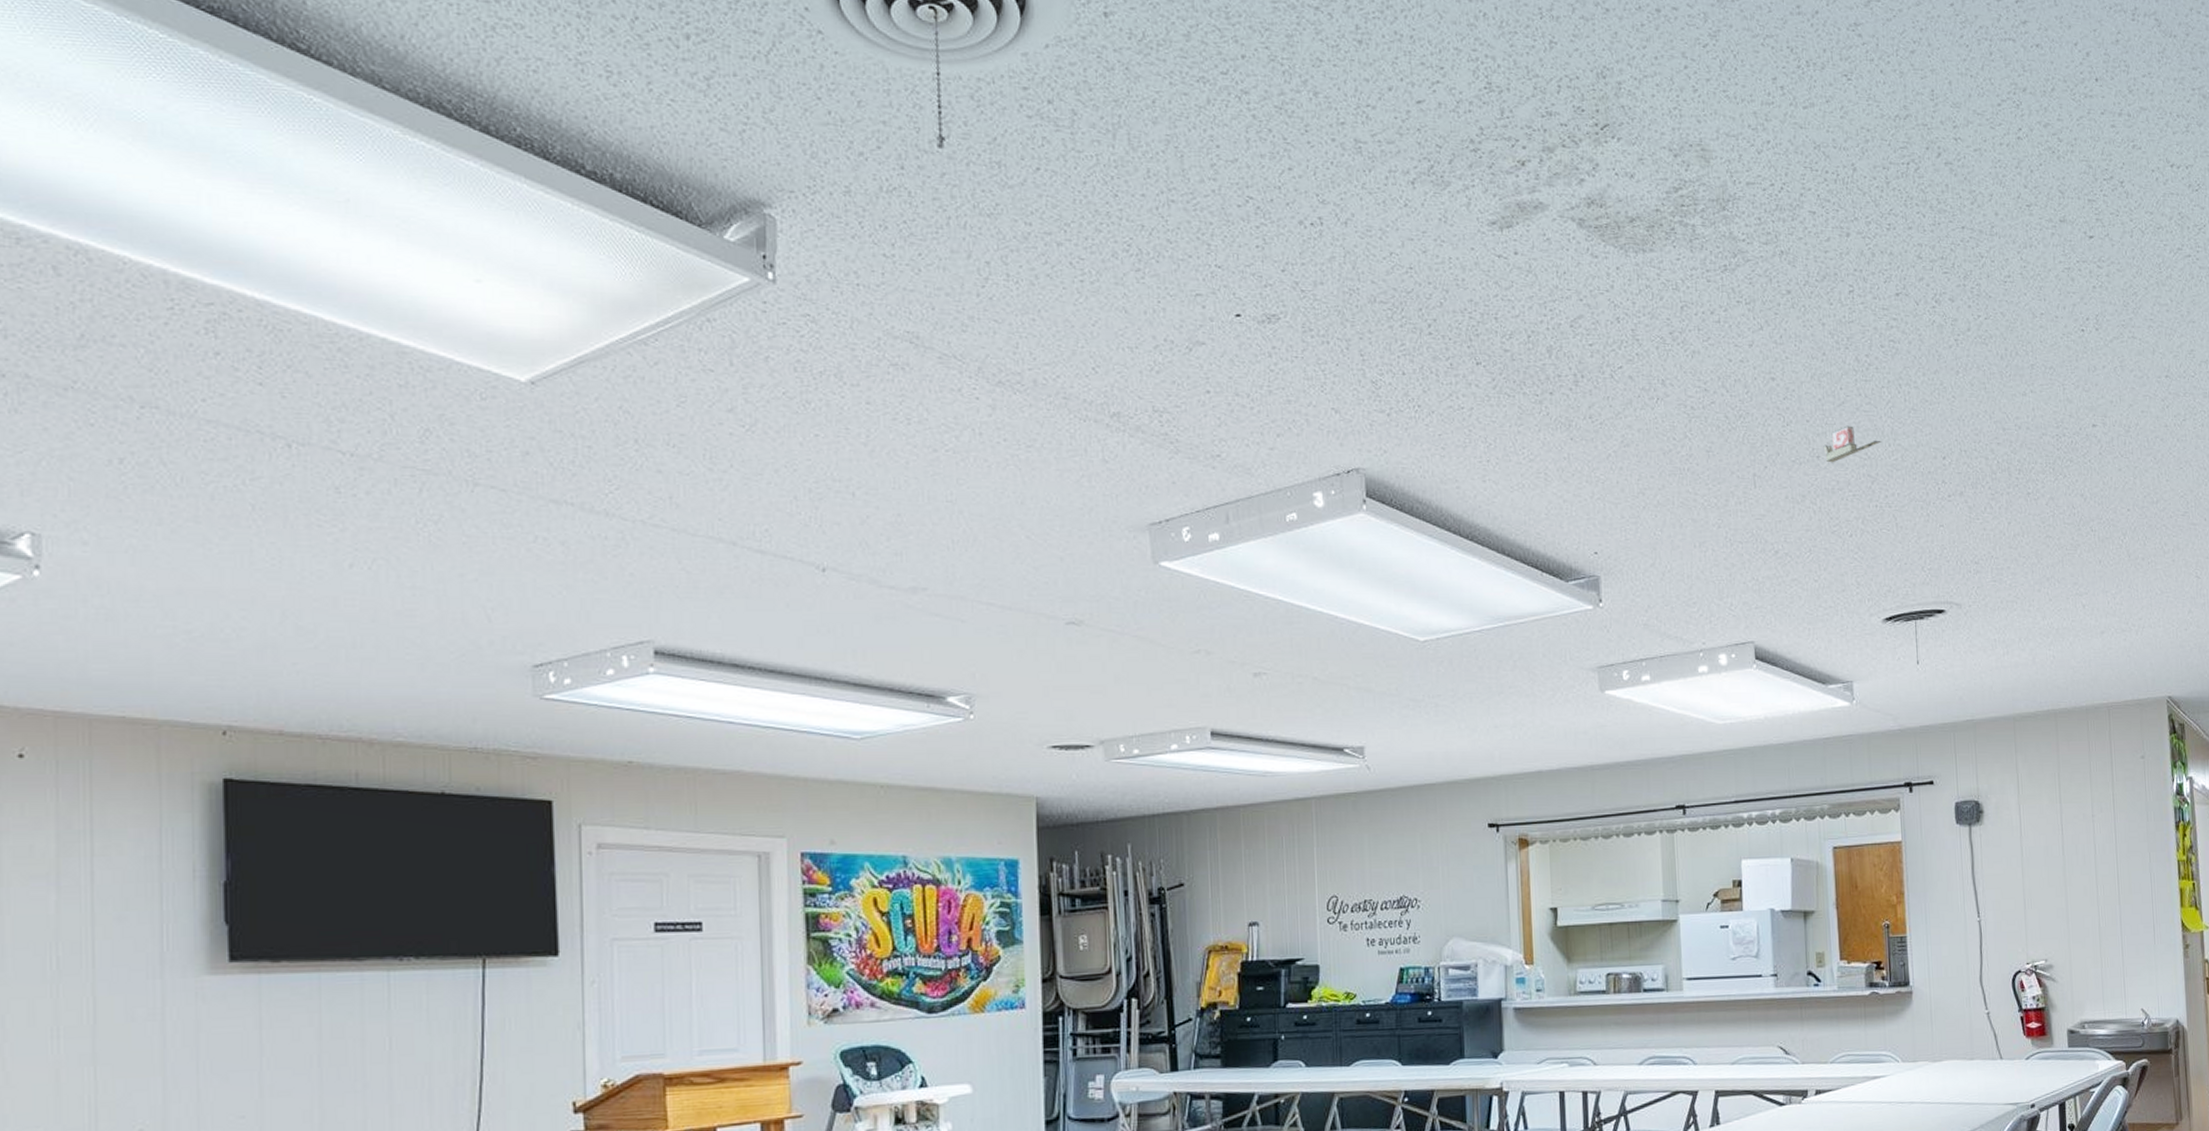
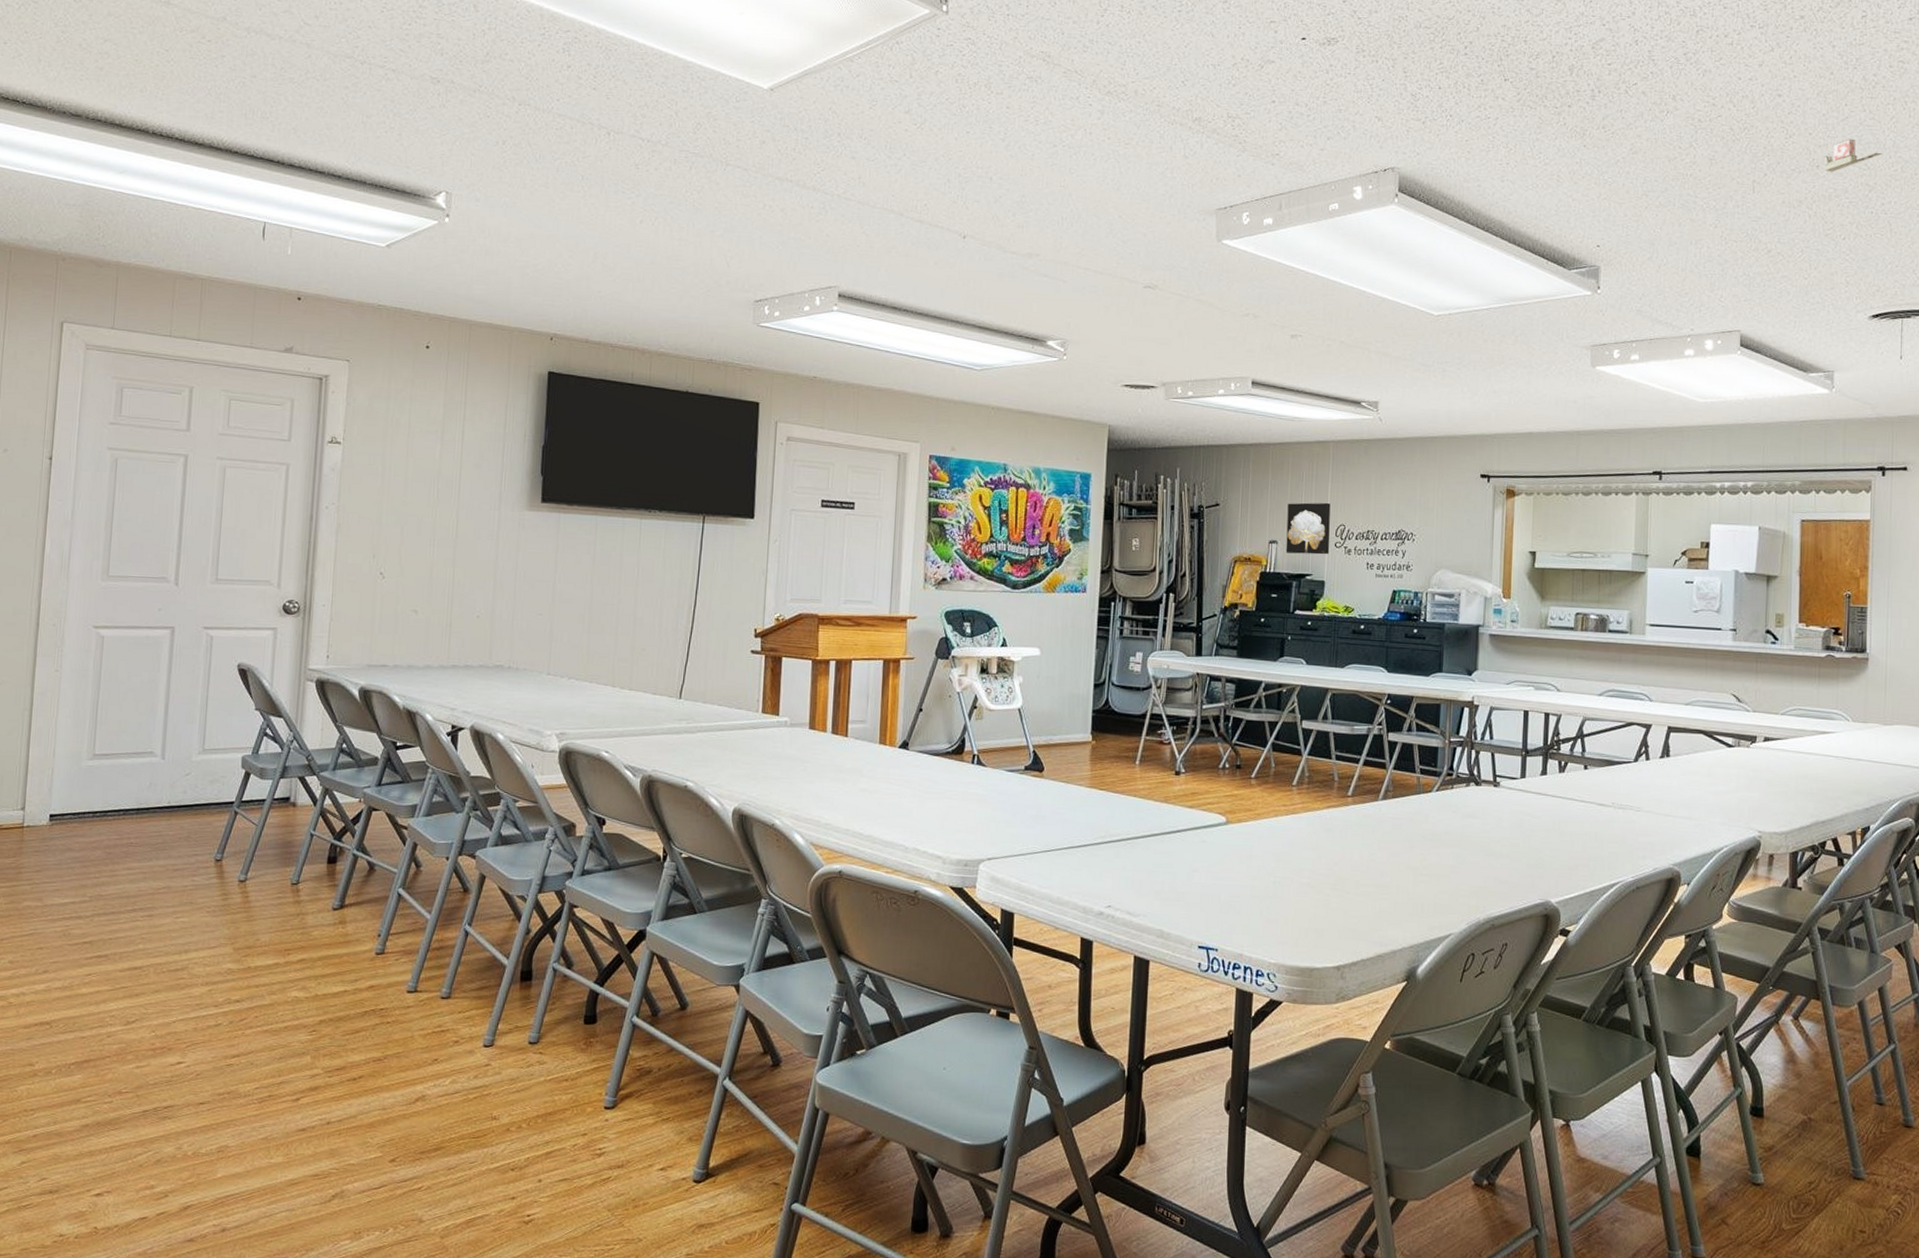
wall art: none [1267,871,1322,936] -> present [1285,502,1331,555]

